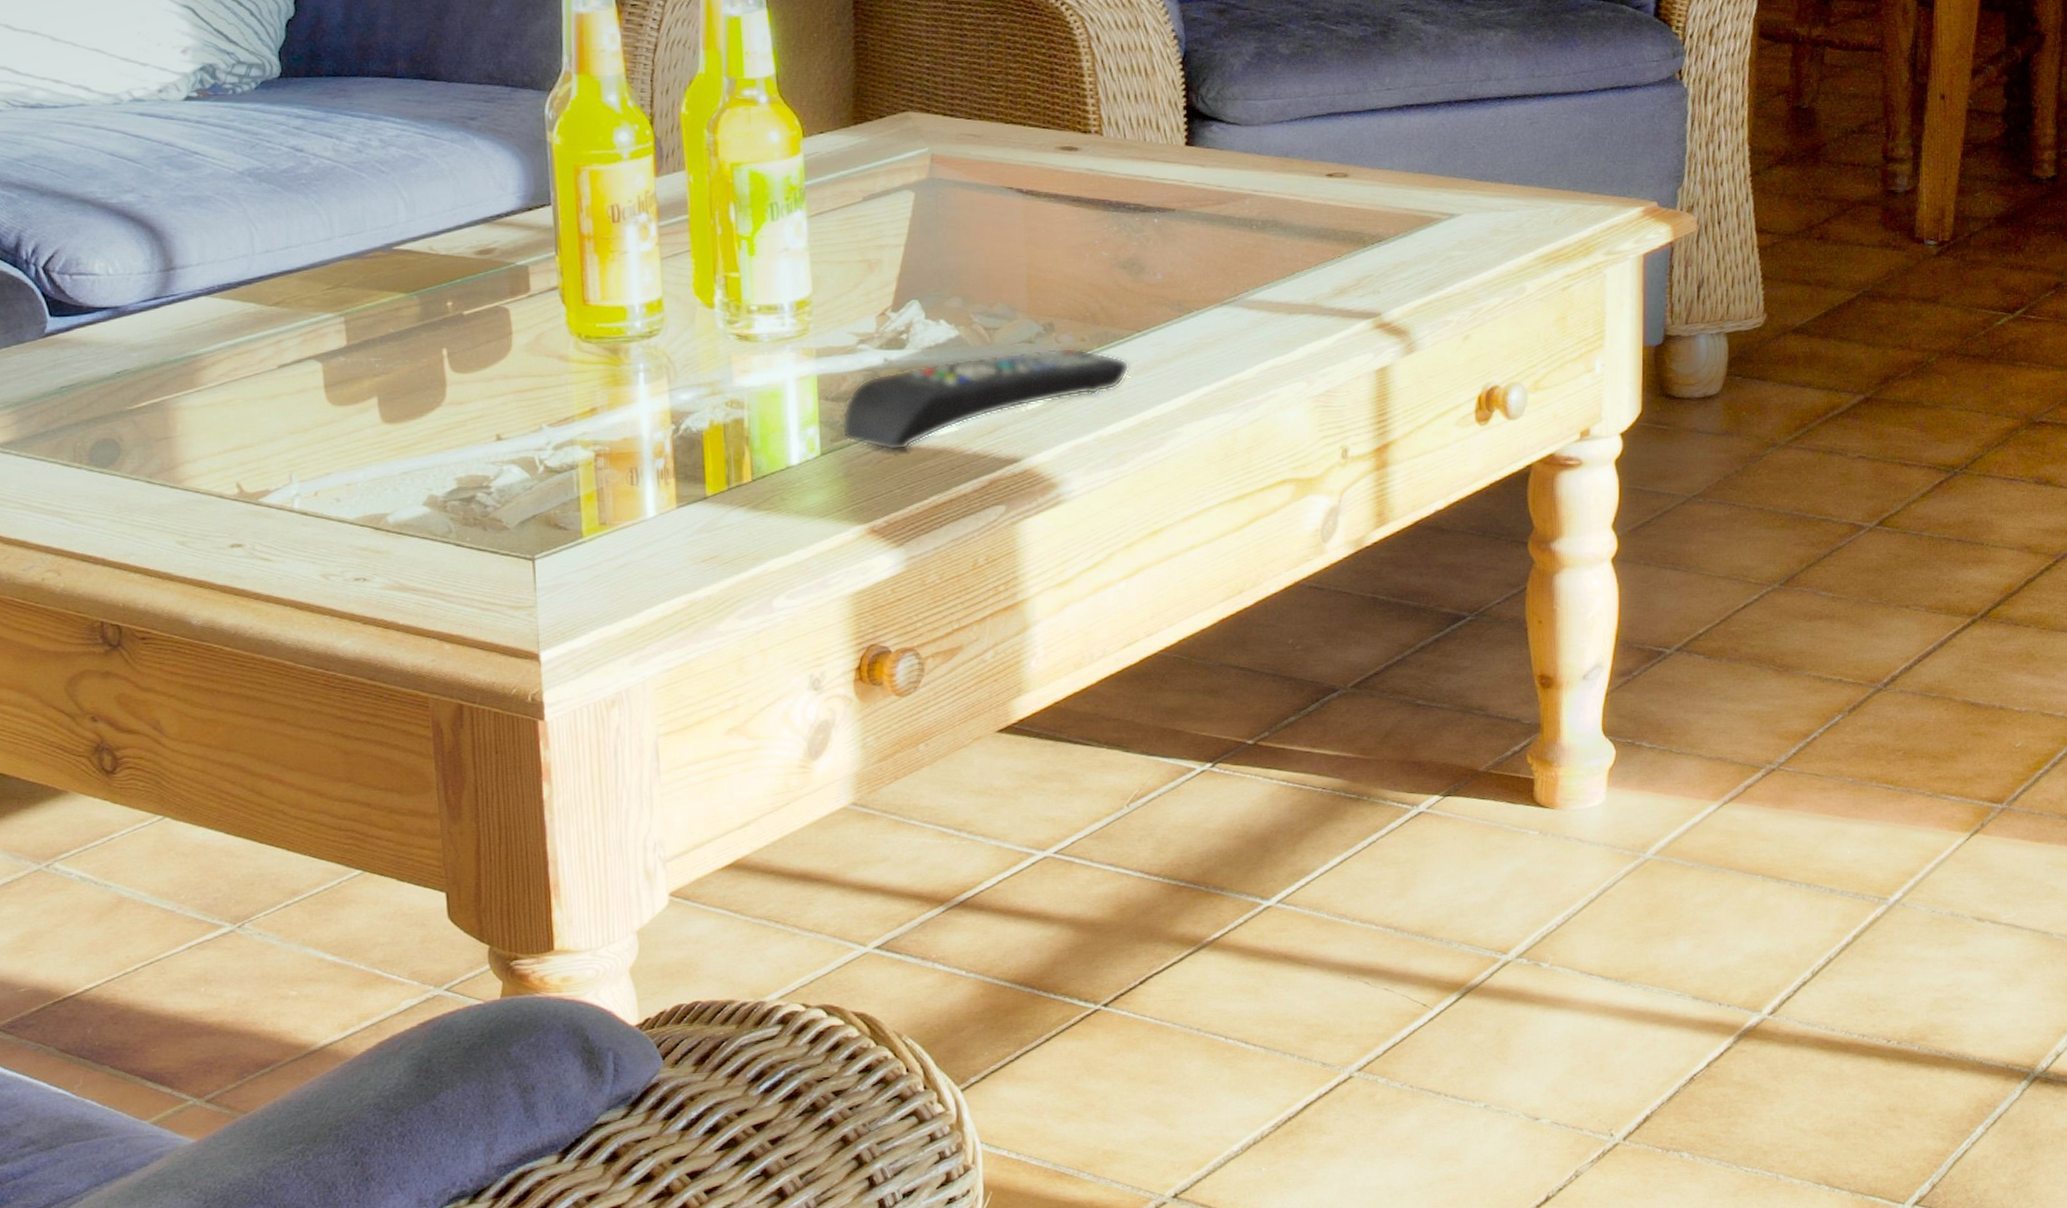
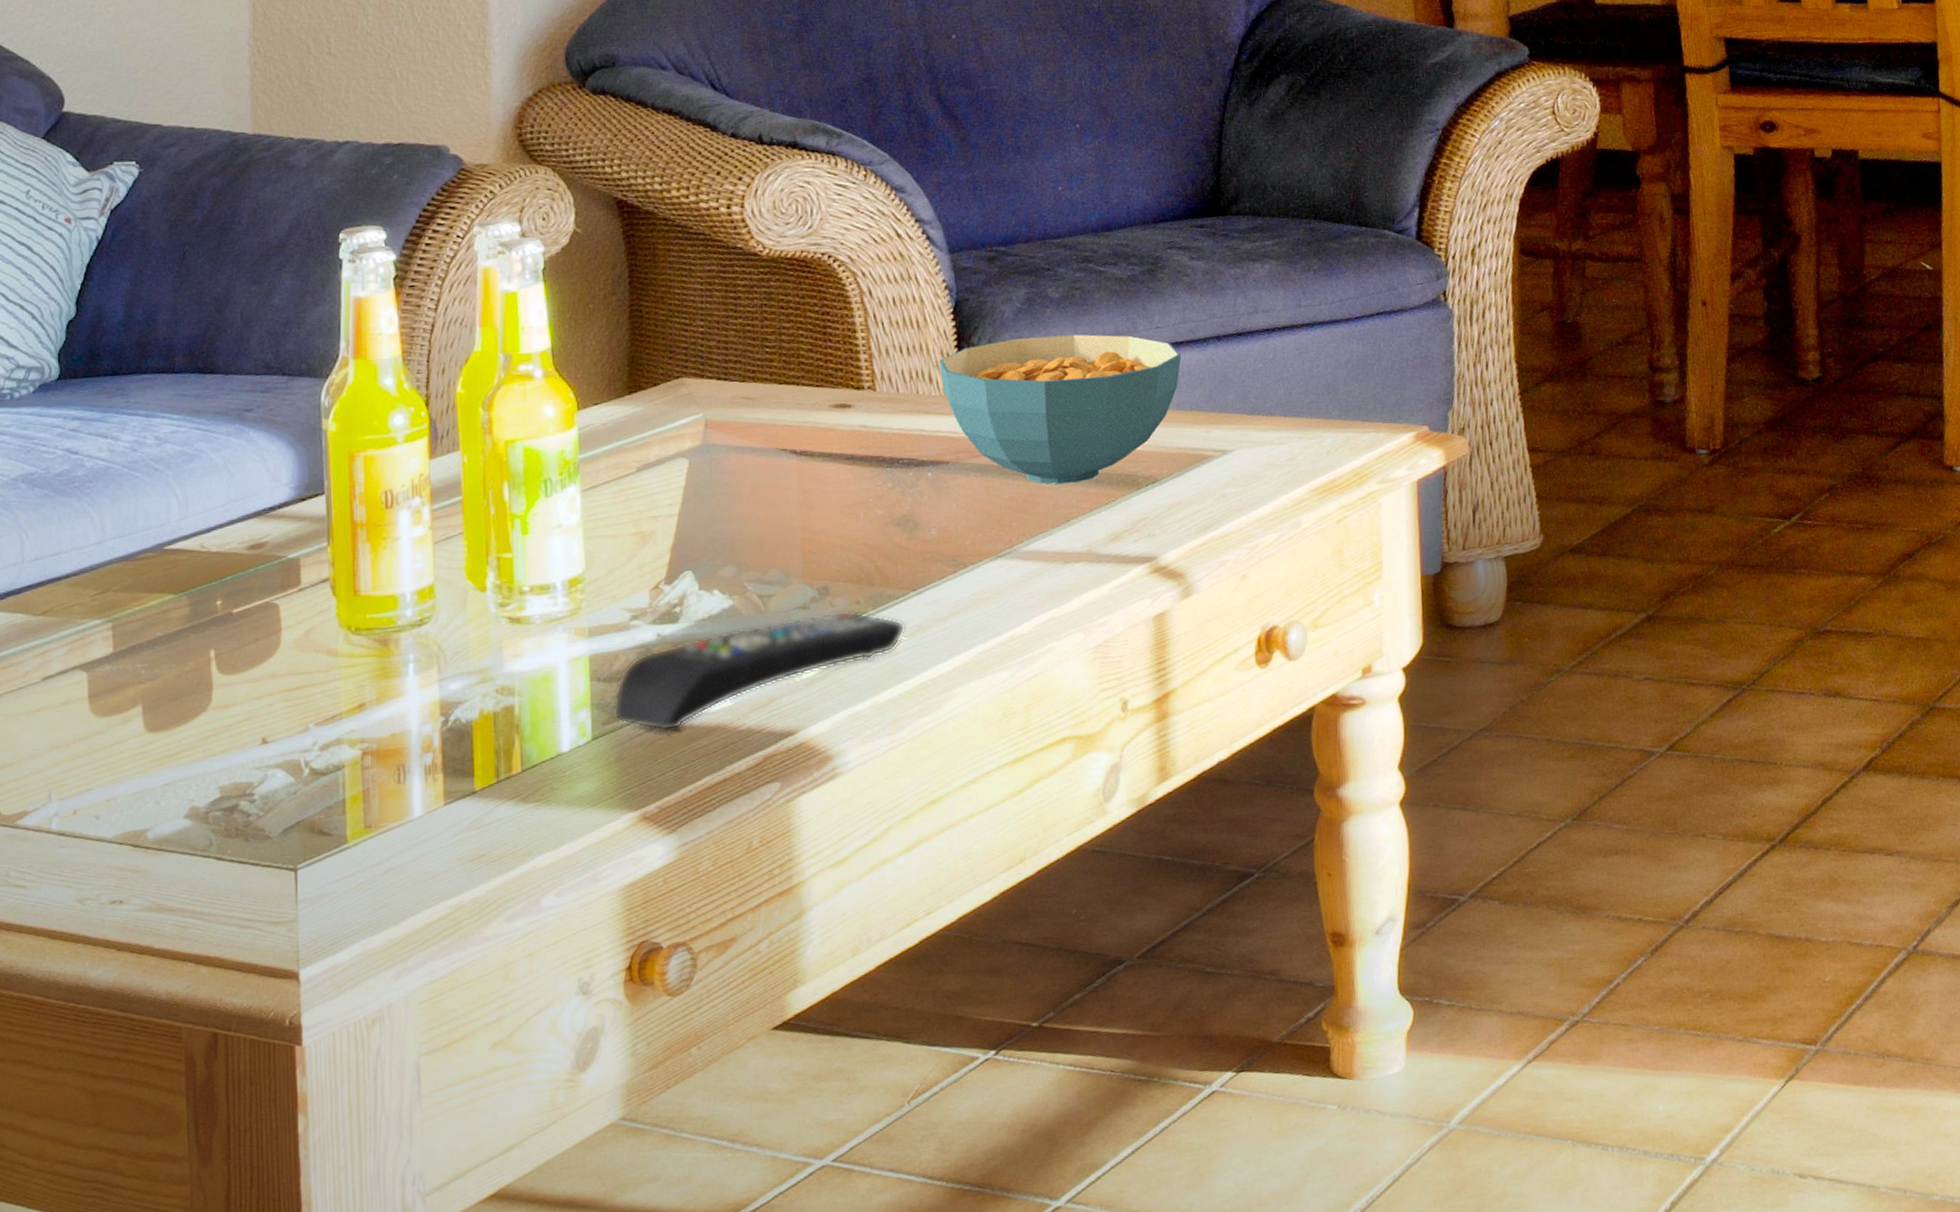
cereal bowl: none [1166,91,1411,237] -> present [938,334,1181,484]

